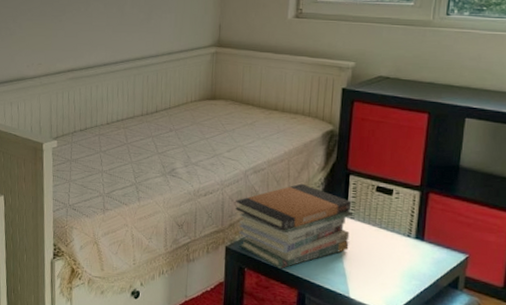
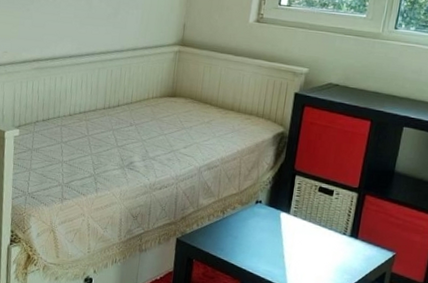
book stack: present [235,183,352,269] -> none [188,181,296,261]

